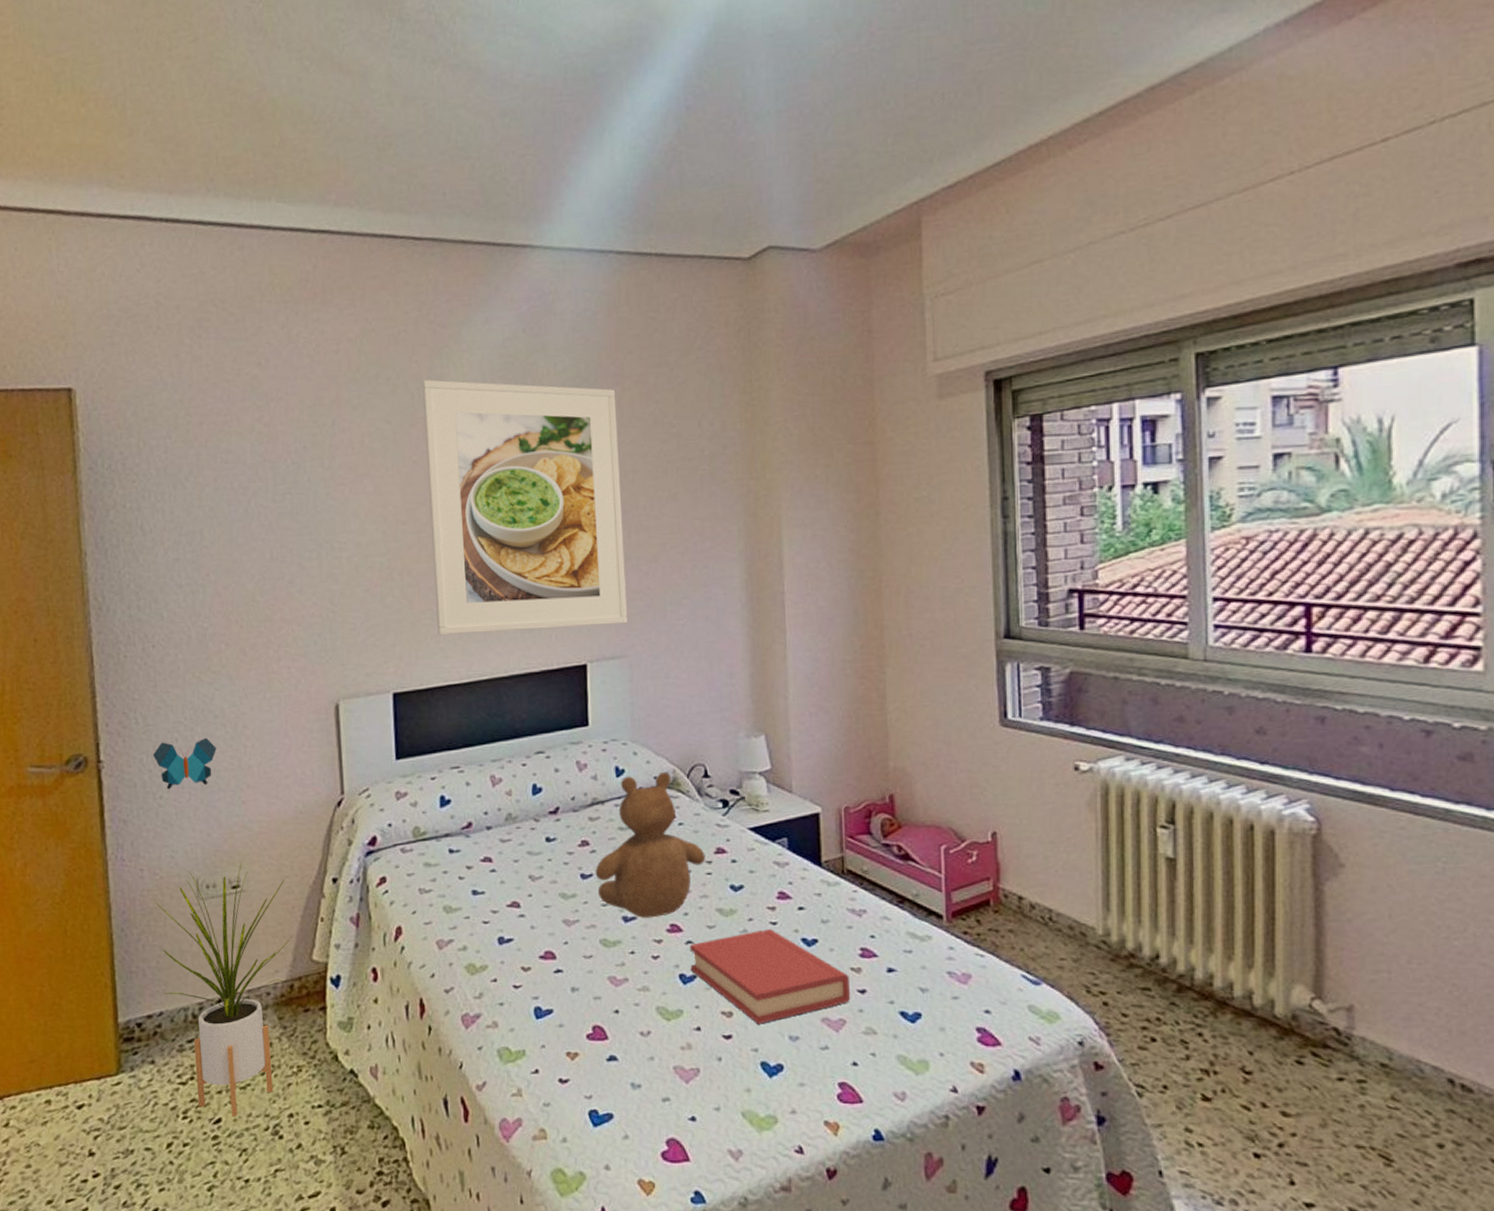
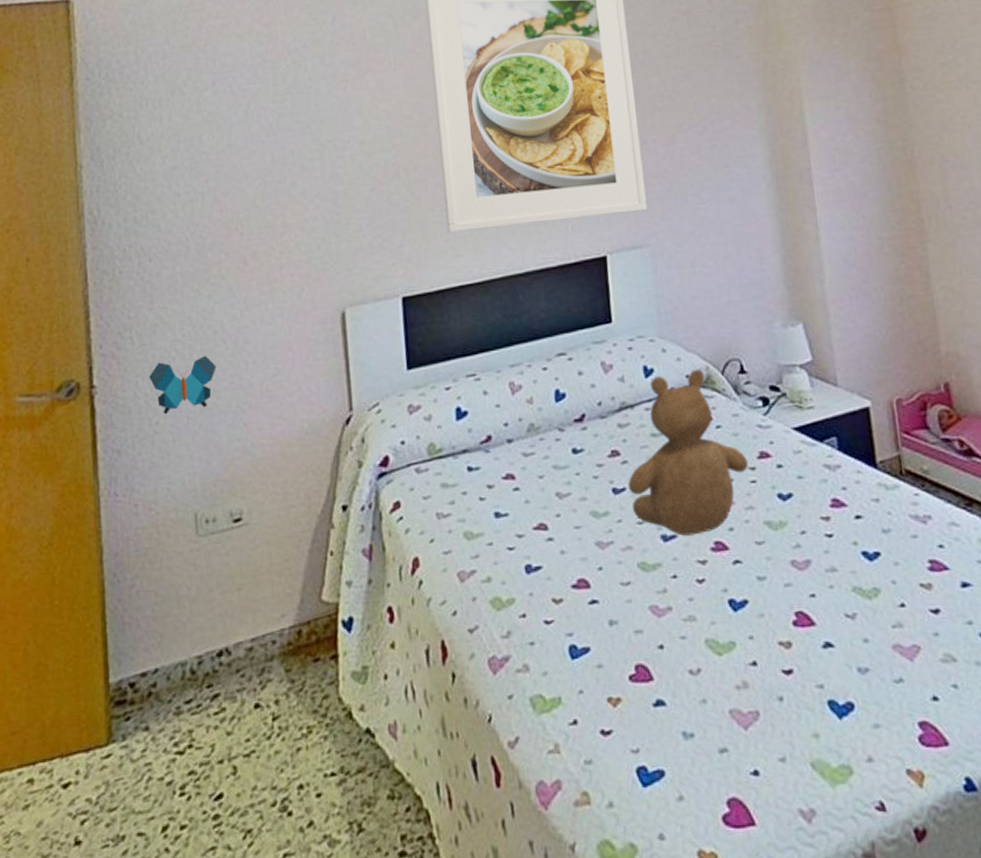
house plant: present [155,861,293,1117] -> none [150,491,300,791]
hardback book: present [689,928,851,1024] -> none [737,541,924,655]

